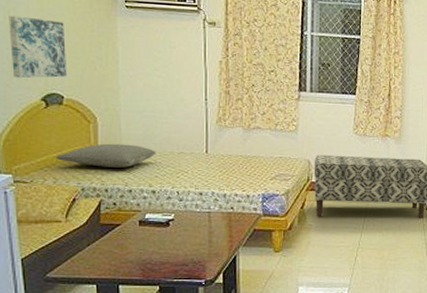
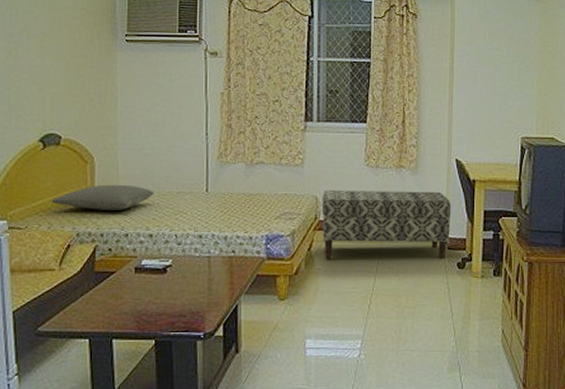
wall art: present [9,15,67,79] -> none [9,55,66,120]

